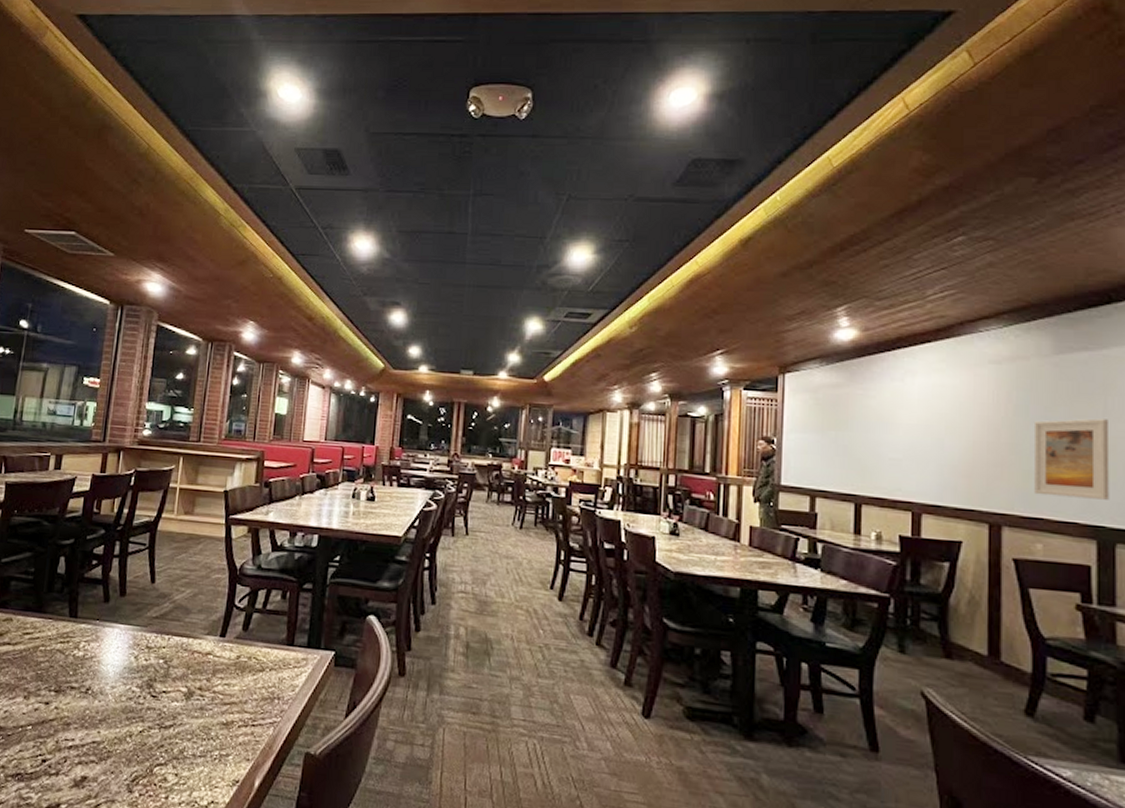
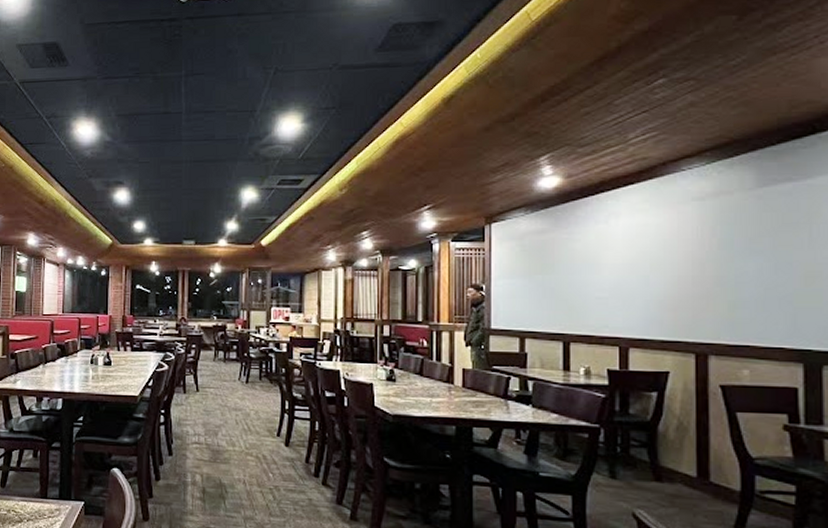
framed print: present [1033,418,1110,500] -> none [738,247,816,324]

